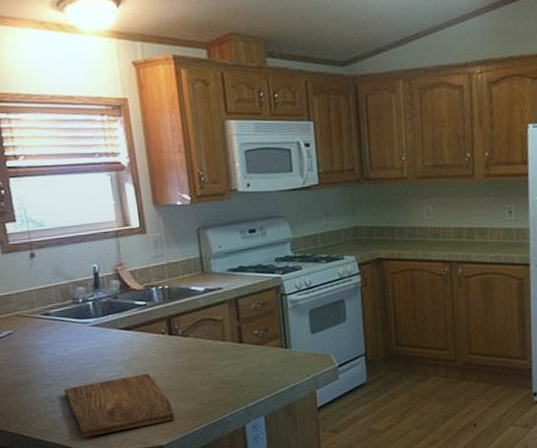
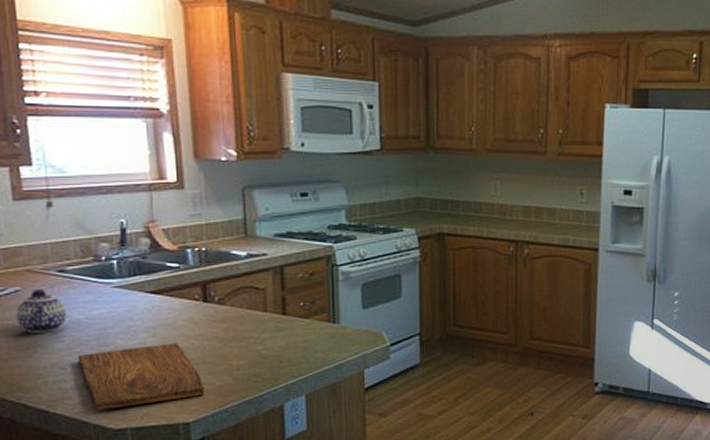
teapot: none [10,330,52,371] -> present [16,288,66,333]

